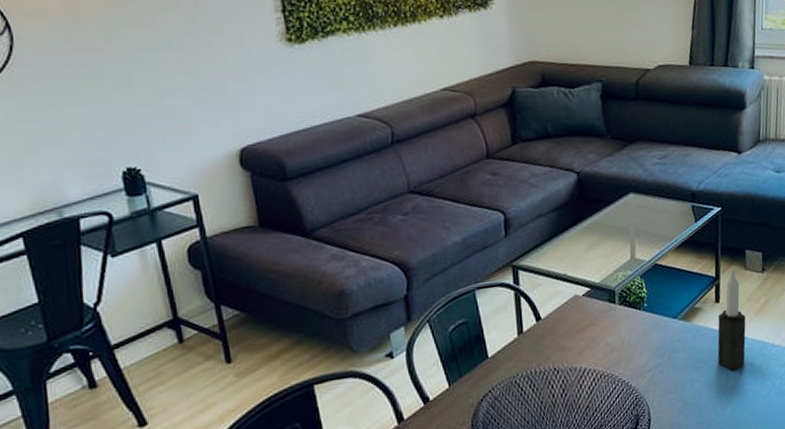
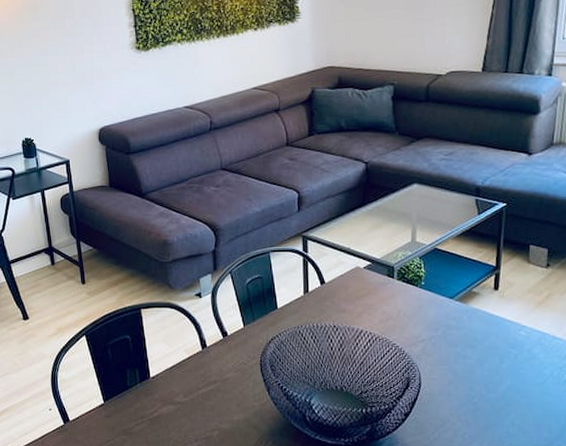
candle: present [717,268,746,370] -> none [493,260,526,354]

